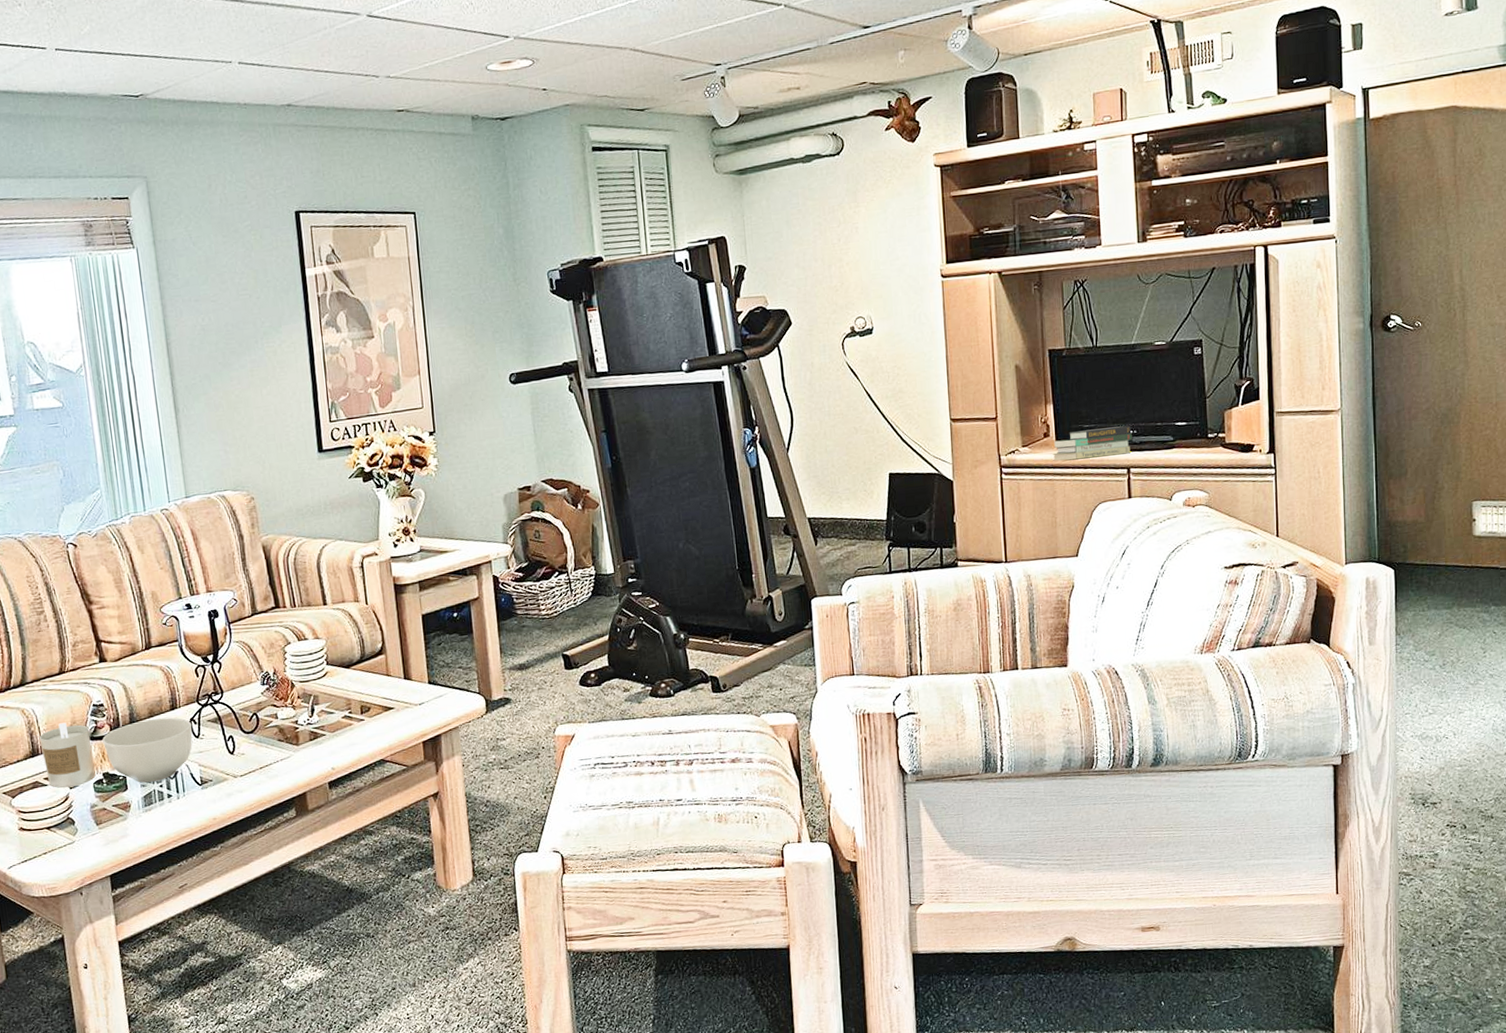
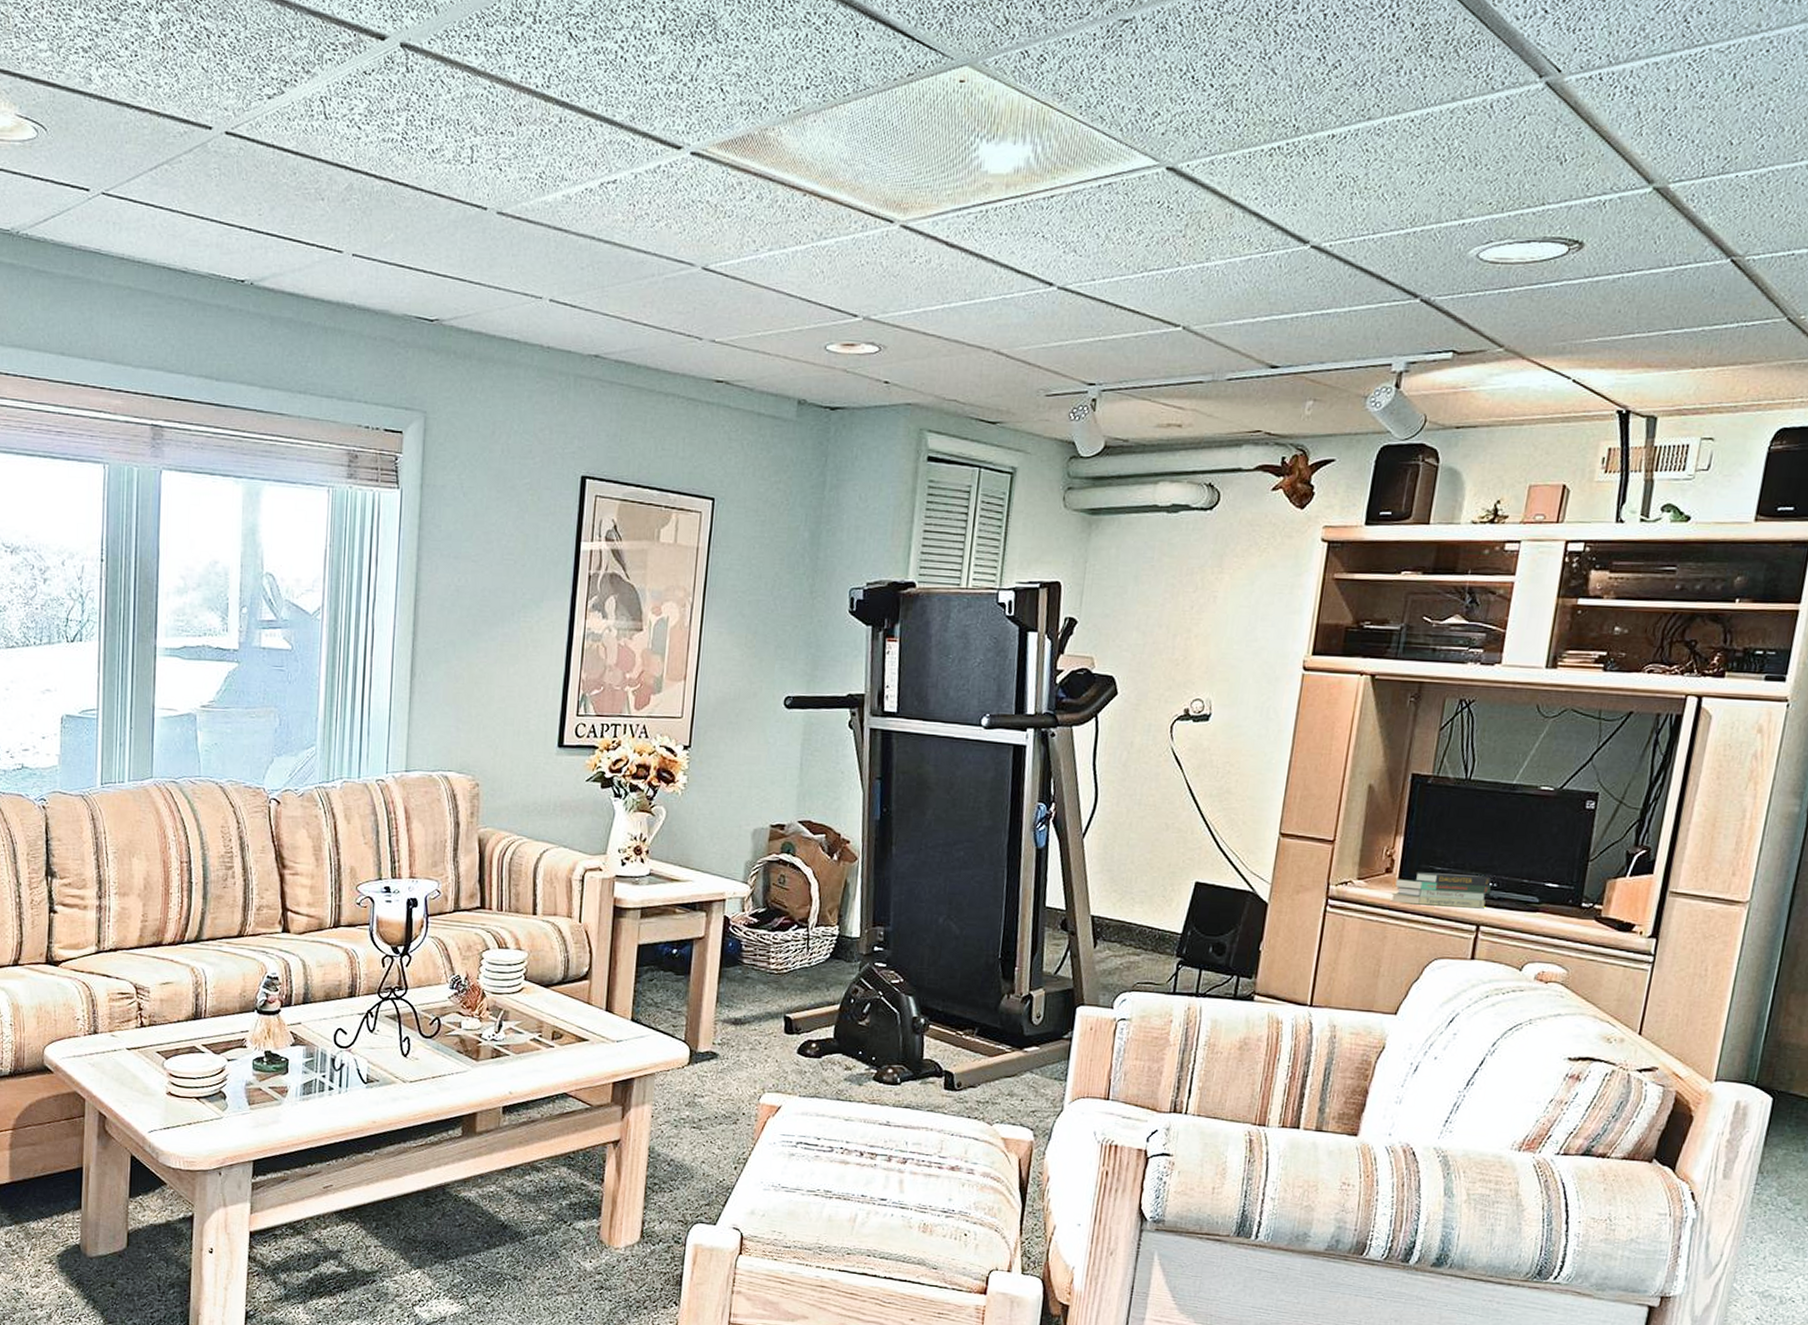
candle: present [39,722,96,789] -> none [204,989,259,1060]
bowl: present [102,717,193,783] -> none [271,1003,368,1071]

